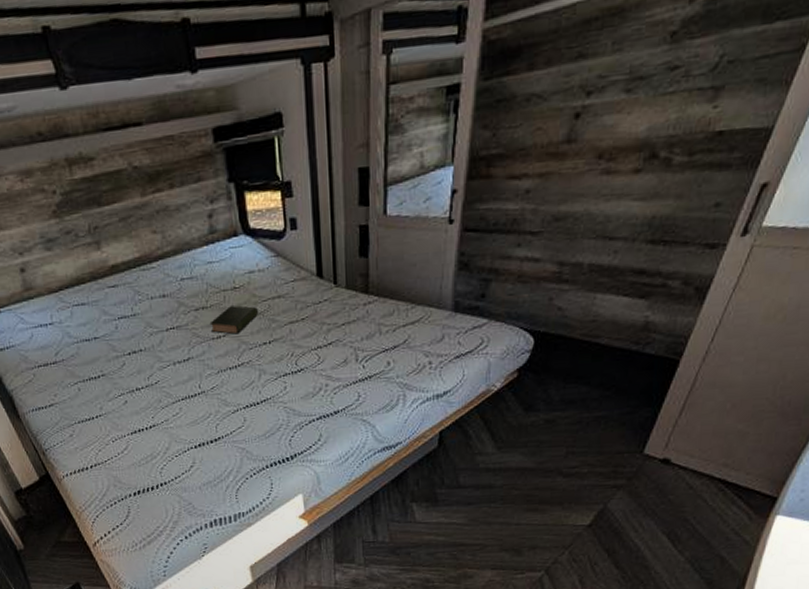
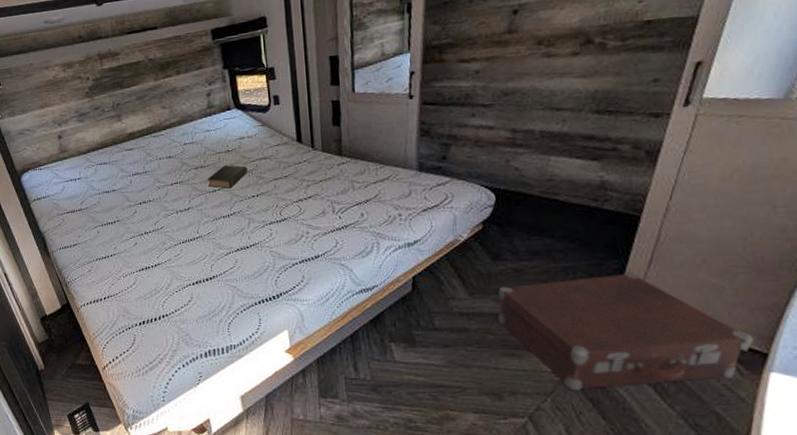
suitcase: none [524,420,767,543] -> present [497,272,754,391]

